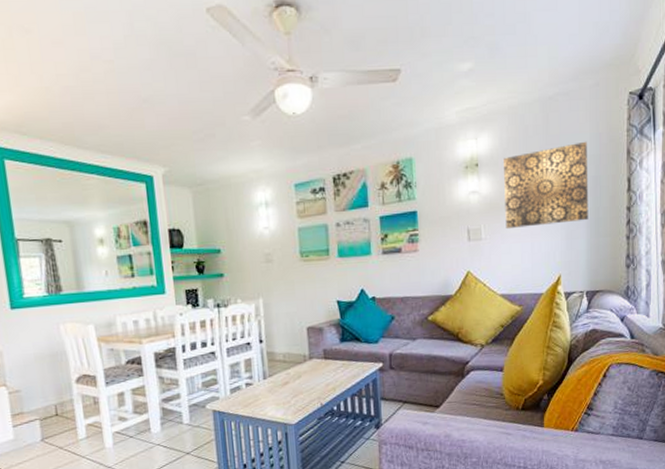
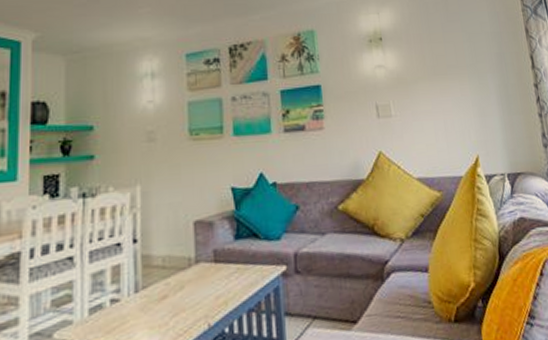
wall art: present [504,141,589,228] -> none [407,19,499,105]

